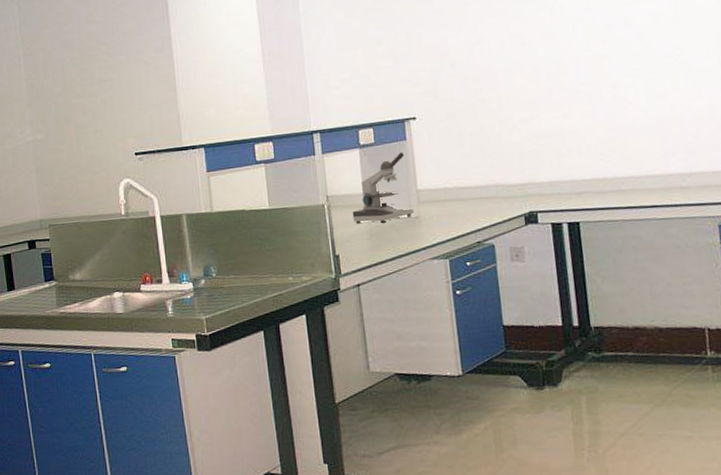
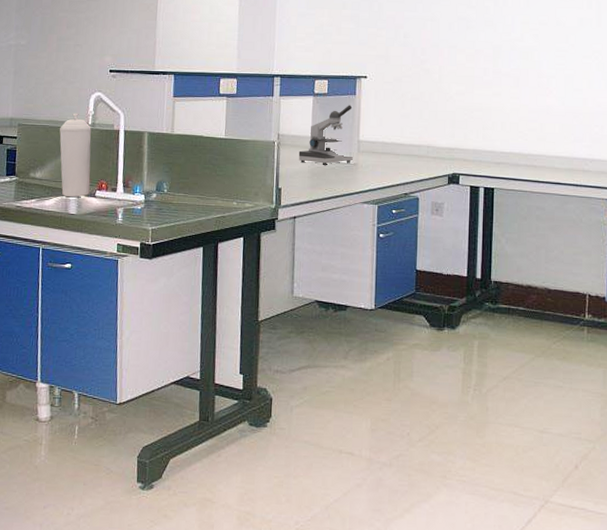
canister: none [92,204,134,296] -> present [59,113,92,198]

